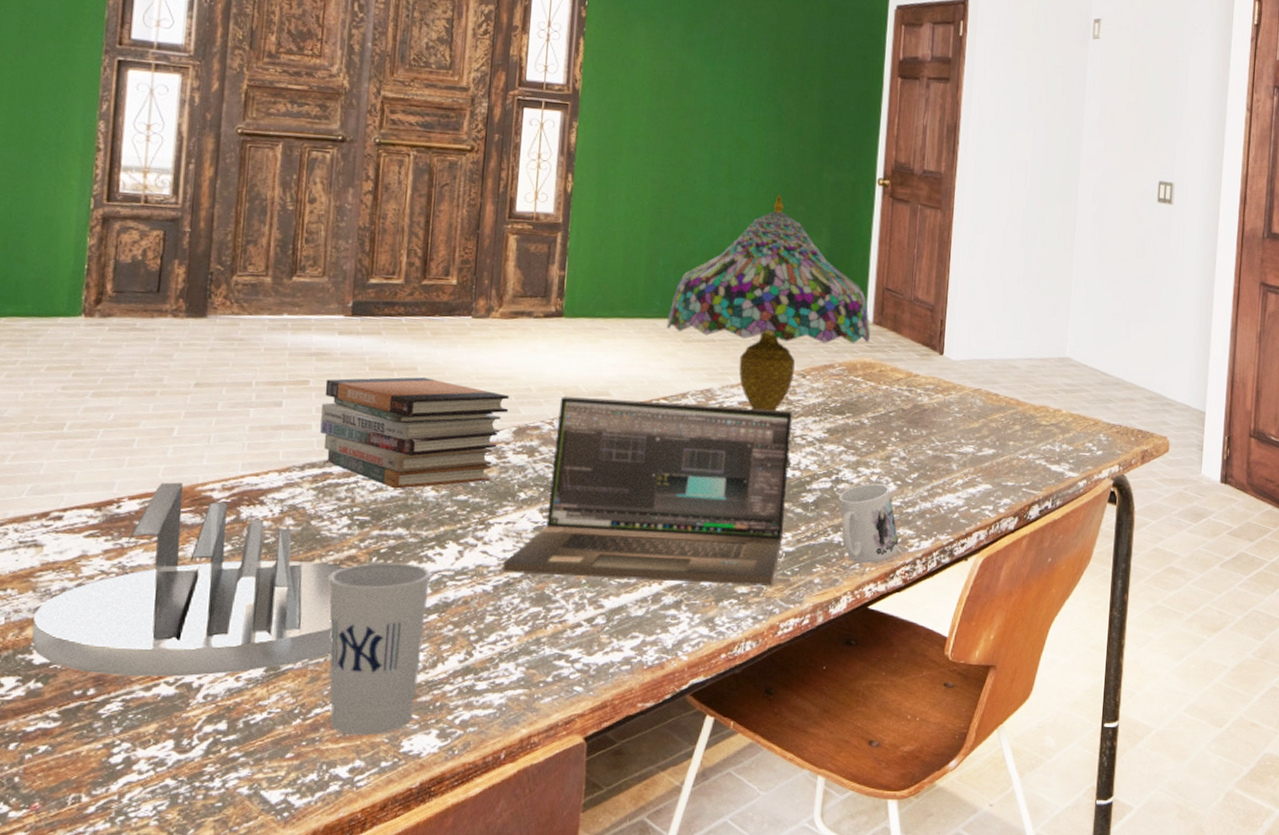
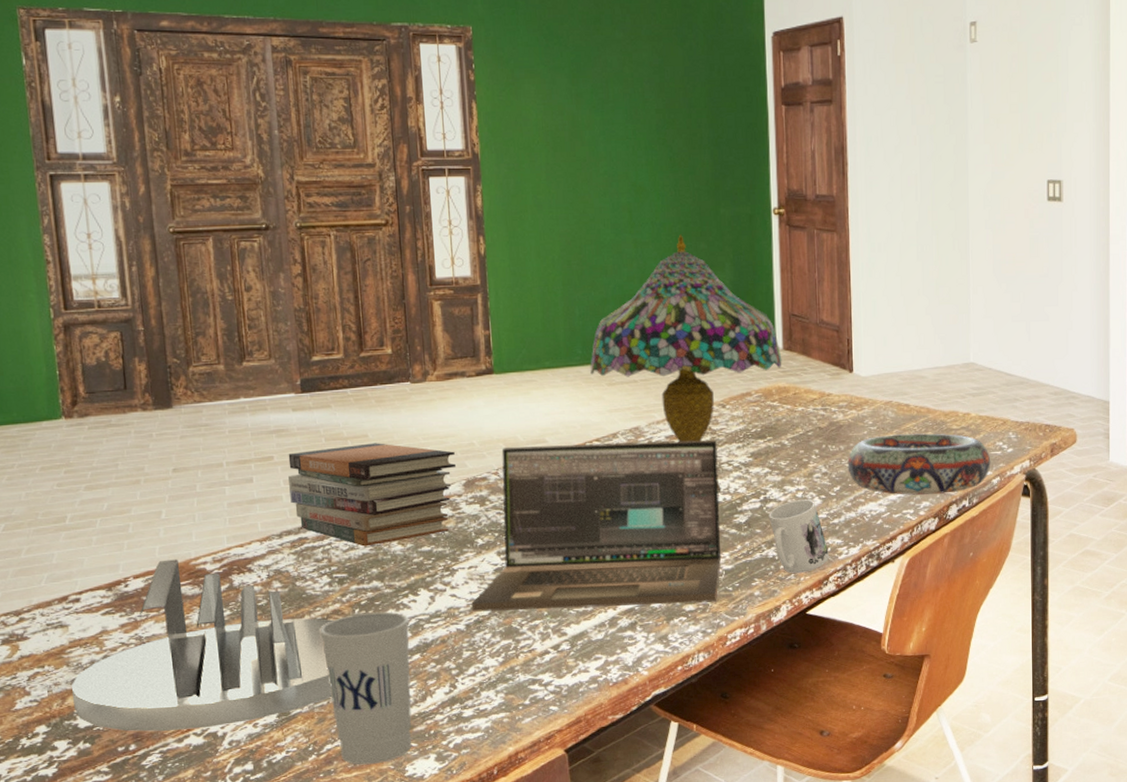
decorative bowl: none [928,424,1079,492] -> present [847,433,991,495]

